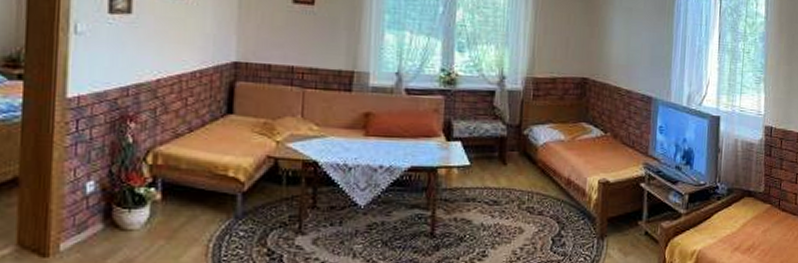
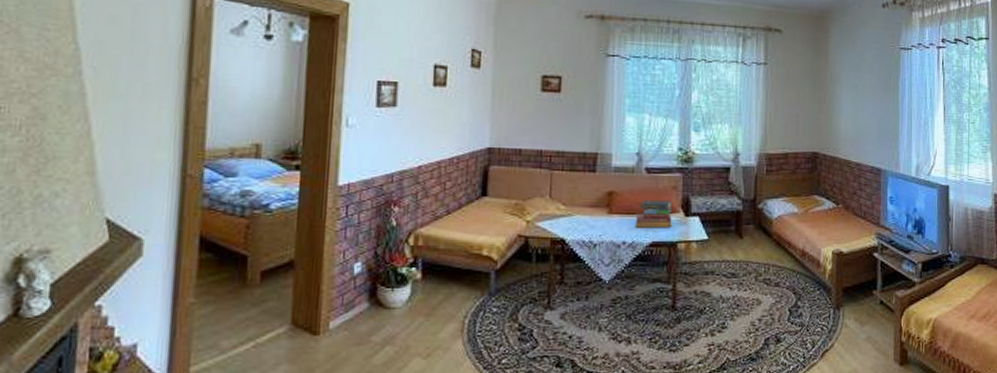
books: none [393,122,433,153] -> present [635,200,672,228]

